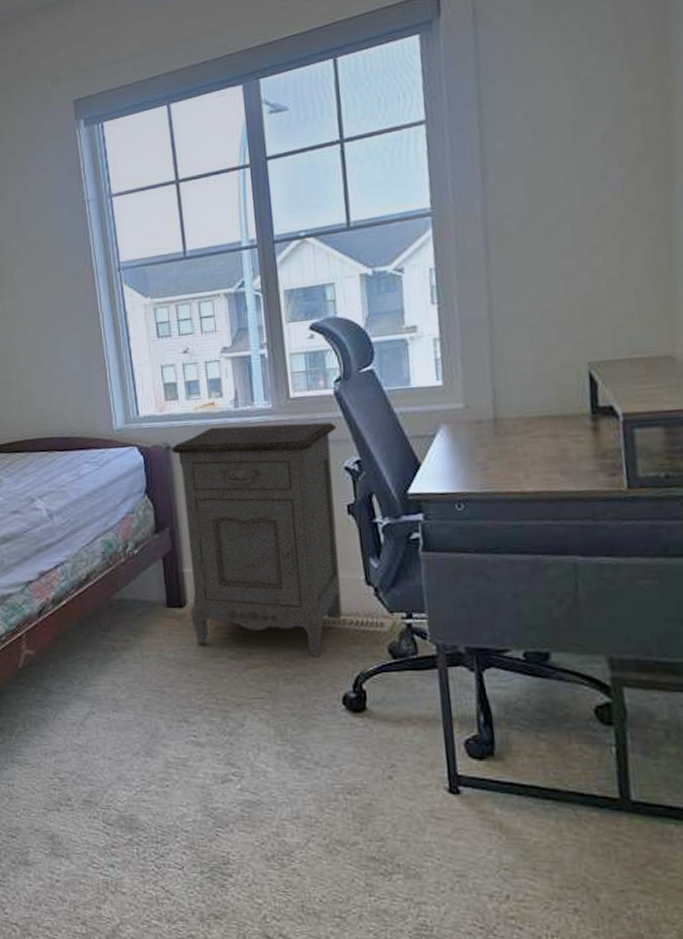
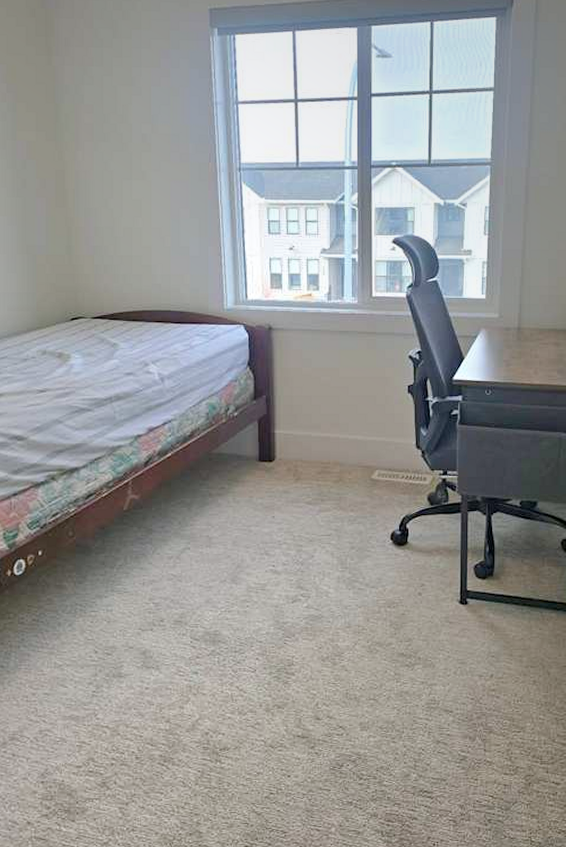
nightstand: present [172,422,343,657] -> none [273,315,406,503]

